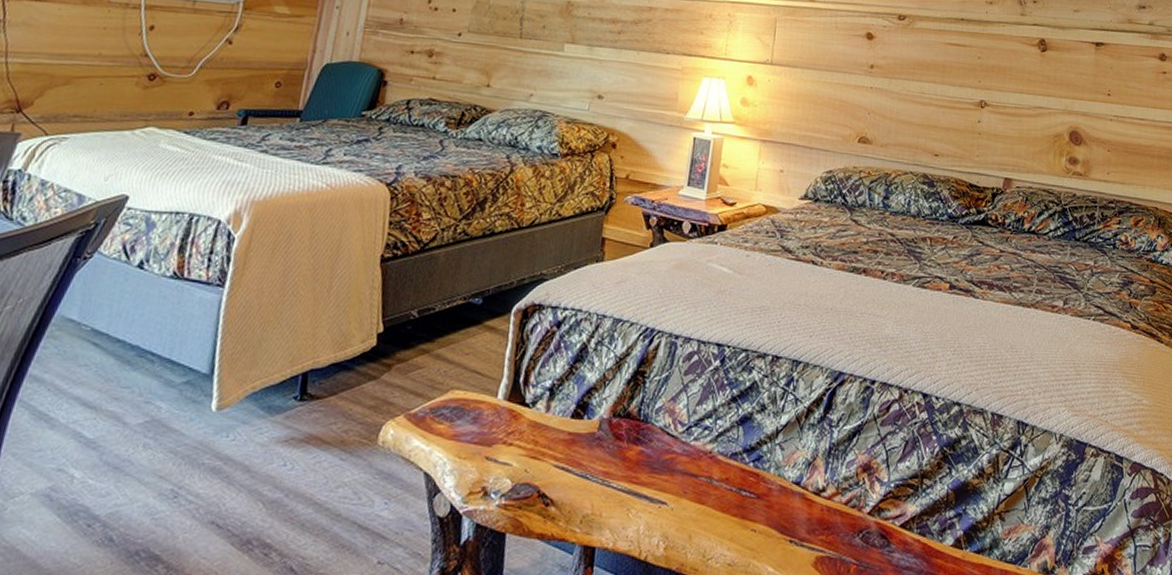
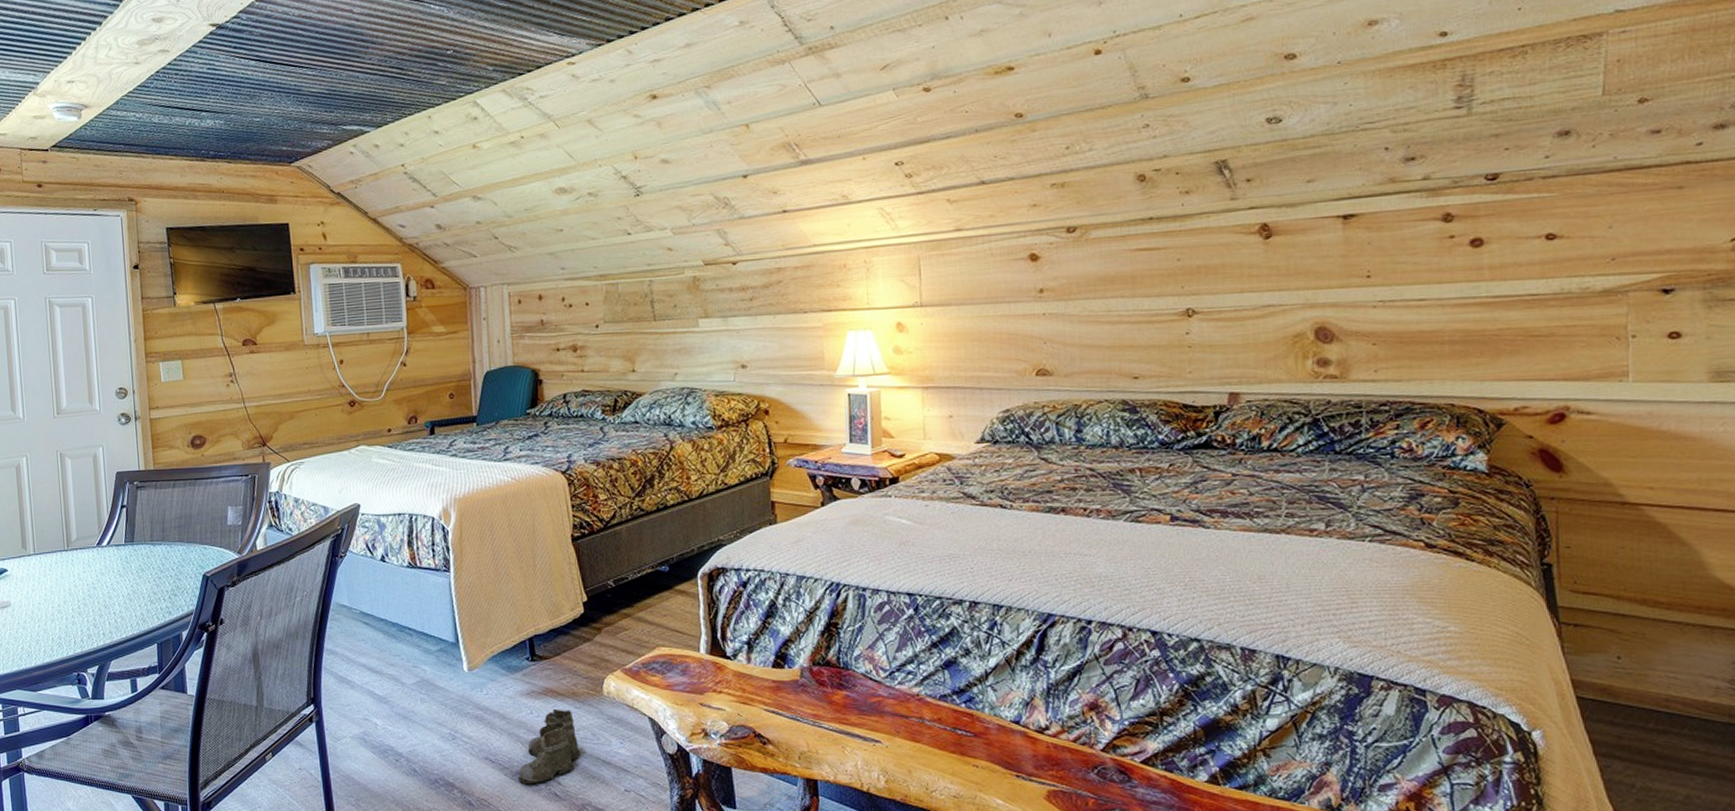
boots: none [248,460,336,557] -> present [518,708,580,785]

